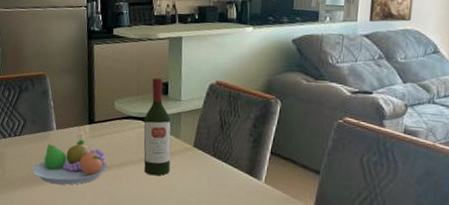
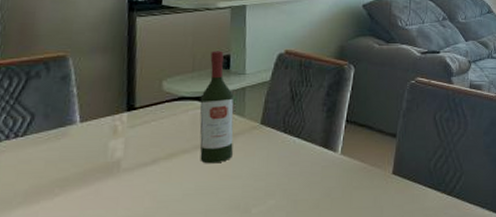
fruit bowl: present [32,139,108,185] -> none [41,131,153,193]

